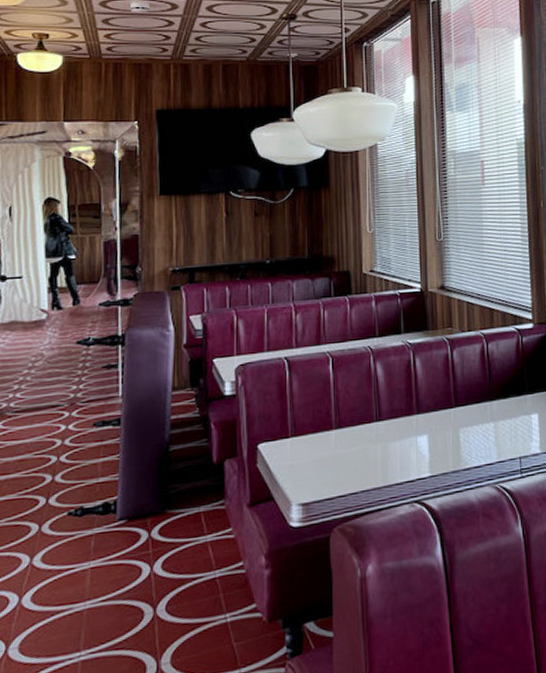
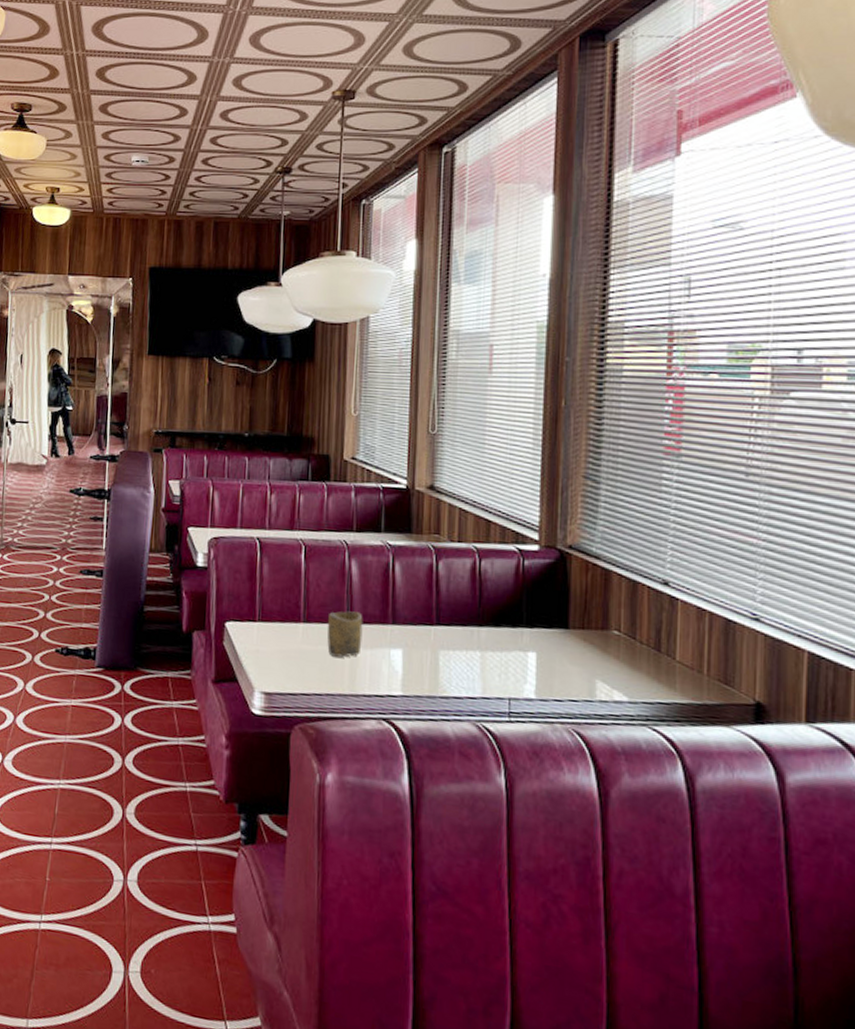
cup: none [358,409,391,455] -> present [327,611,363,657]

